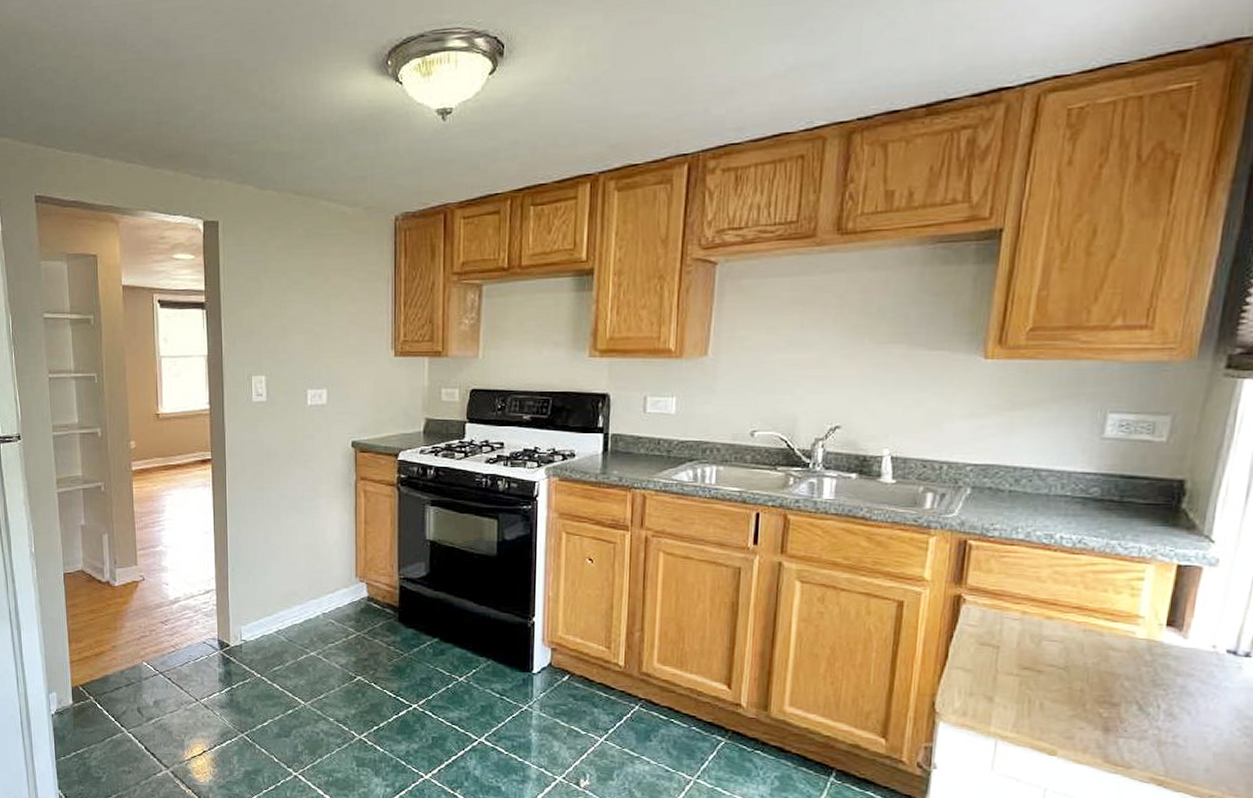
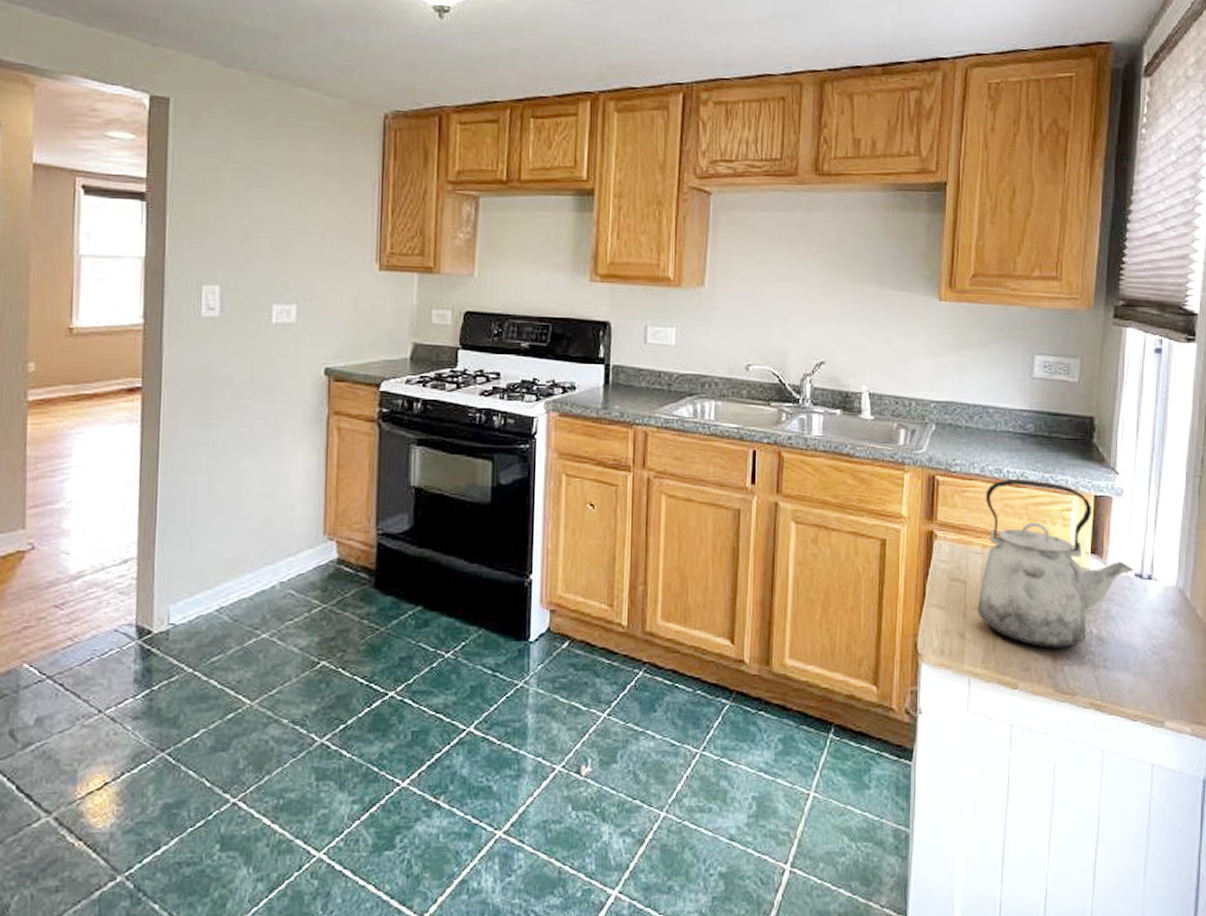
kettle: none [1010,545,1225,721] -> present [976,479,1133,648]

